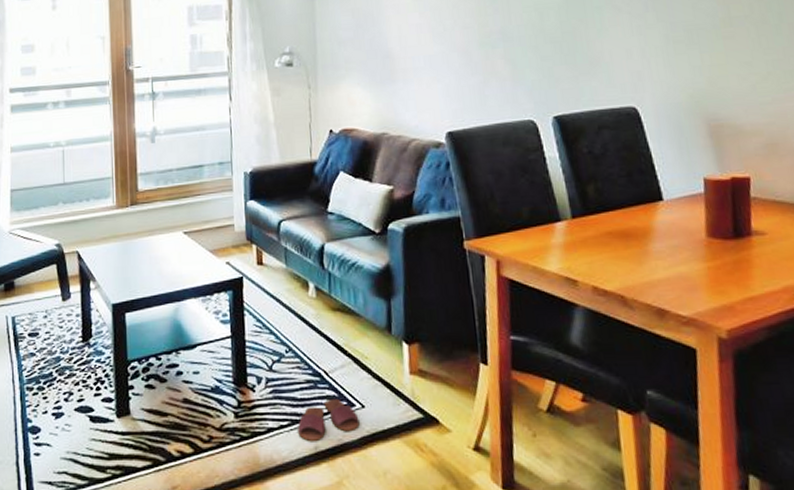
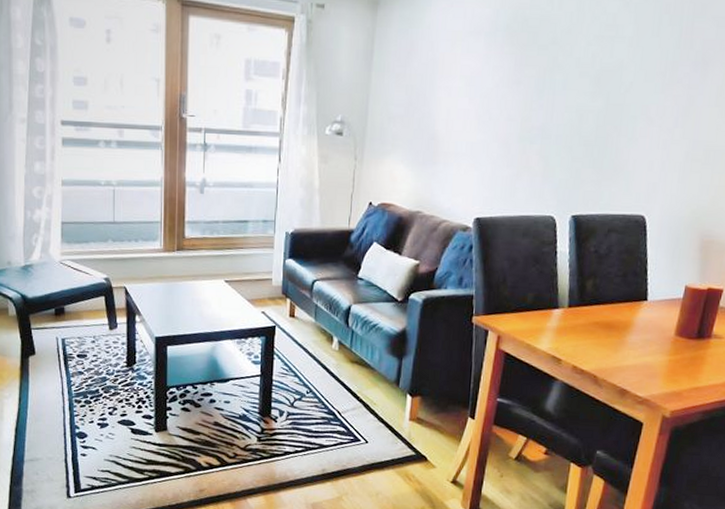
slippers: present [298,398,360,441] -> none [310,433,362,465]

